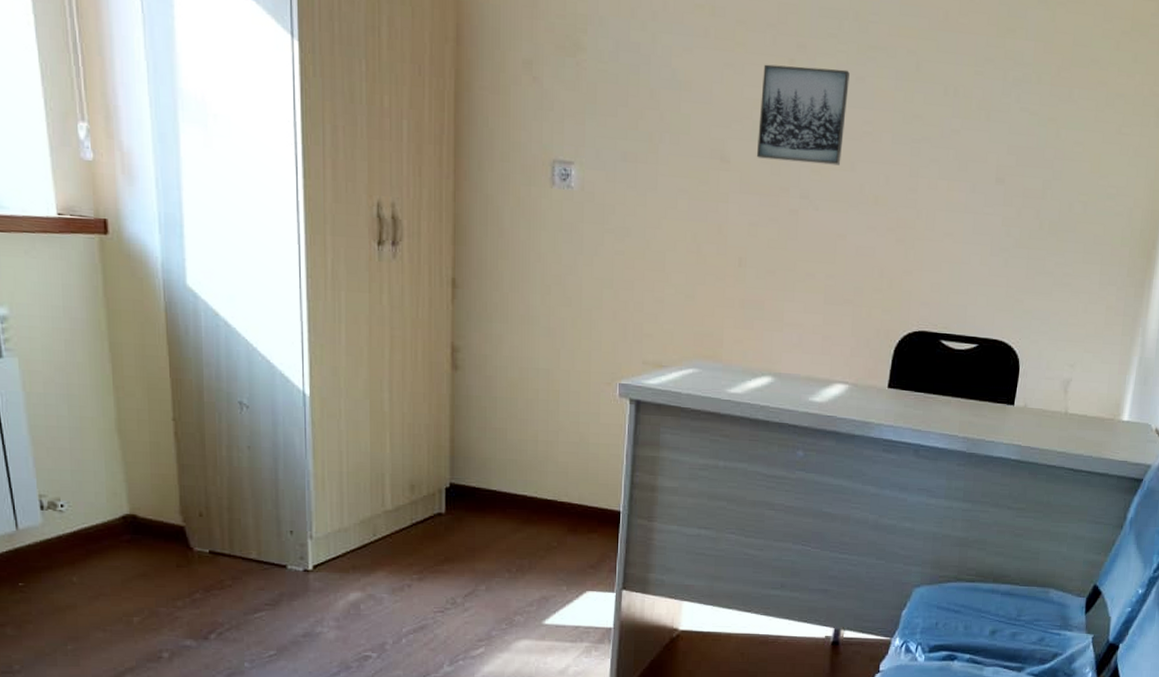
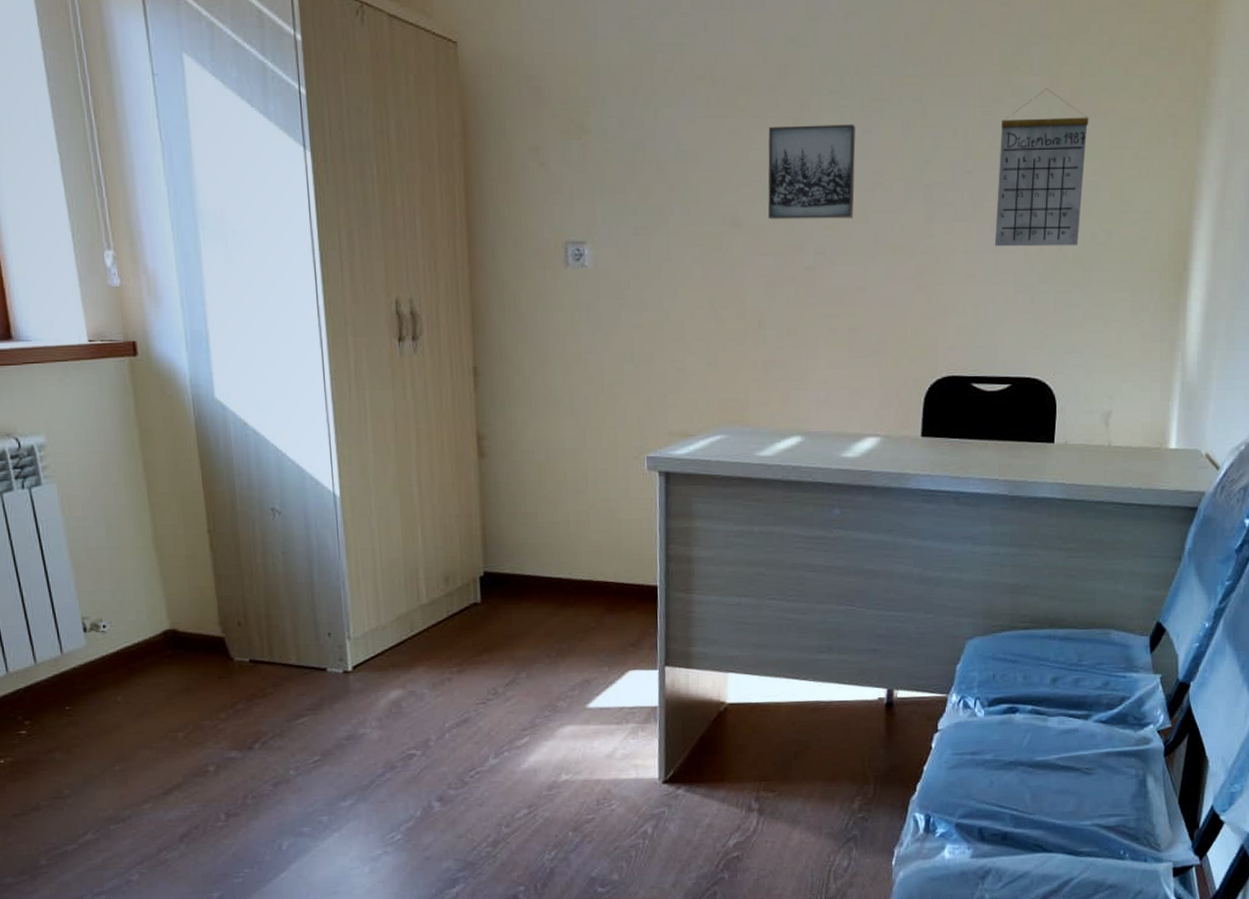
calendar: none [974,54,1077,215] -> present [994,88,1089,247]

